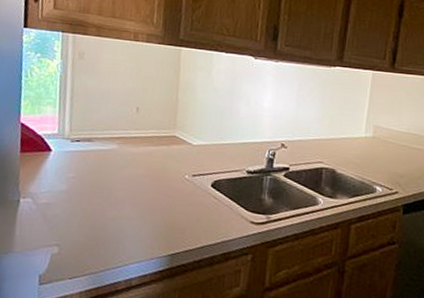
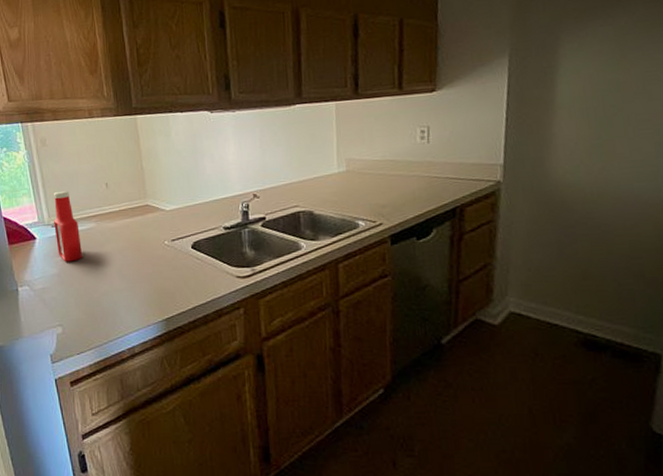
ketchup bottle: none [71,107,100,181] -> present [54,190,83,262]

